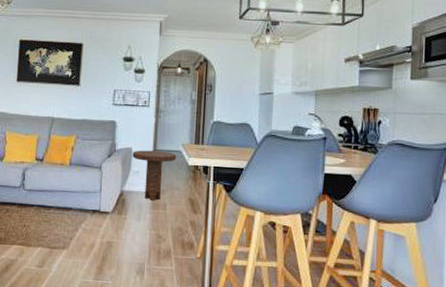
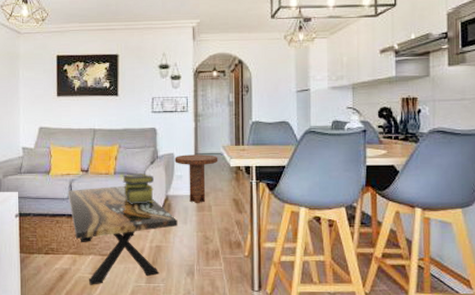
coffee table: none [20,177,131,279] -> present [67,185,178,285]
stack of books: none [77,166,110,198] -> present [122,174,154,204]

